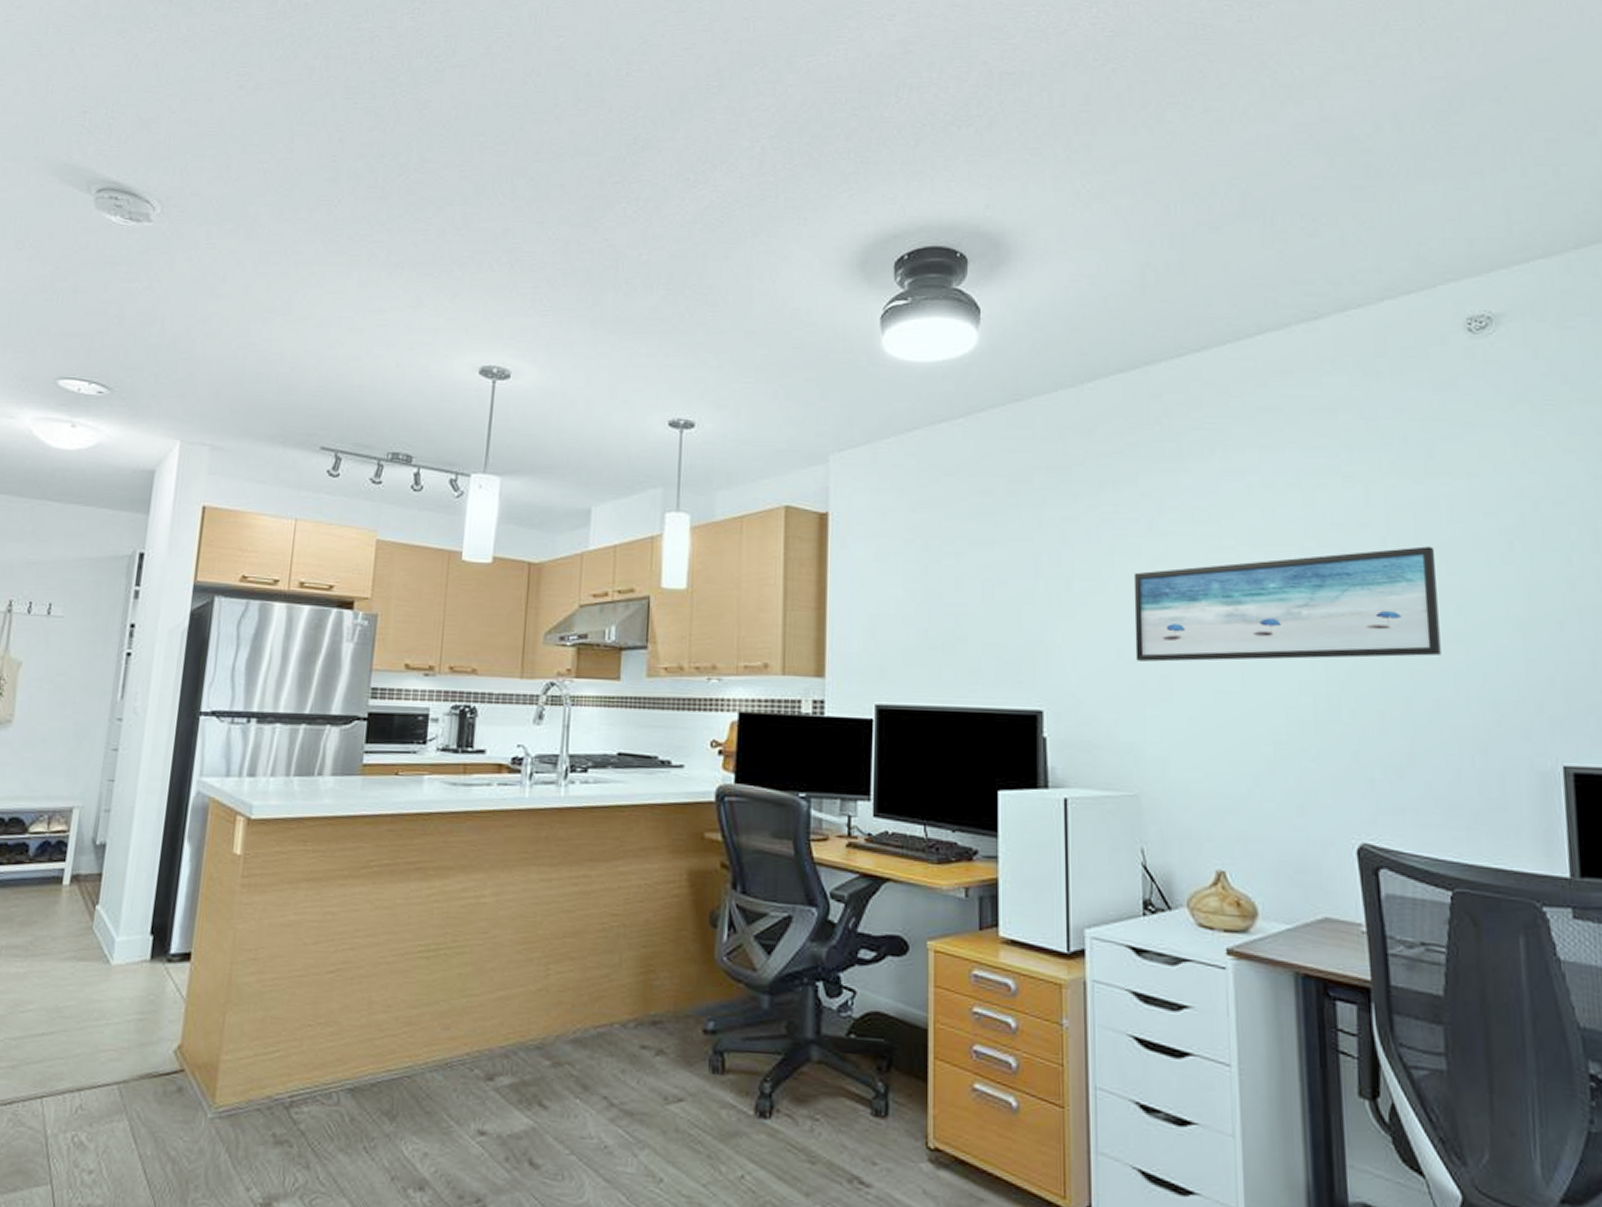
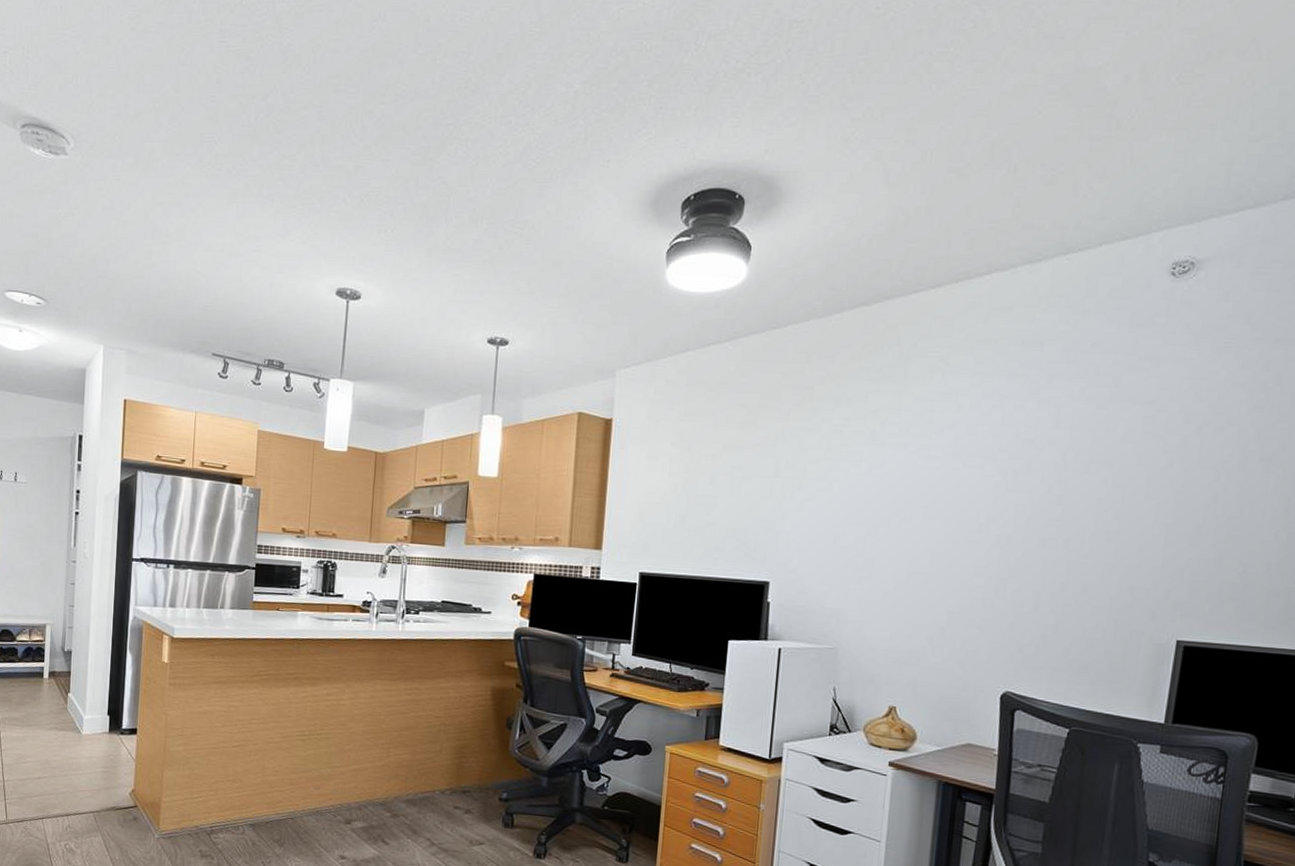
wall art: present [1133,546,1441,662] -> none [847,461,1106,551]

